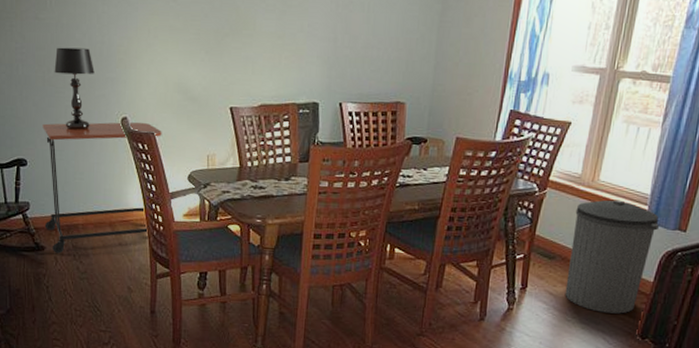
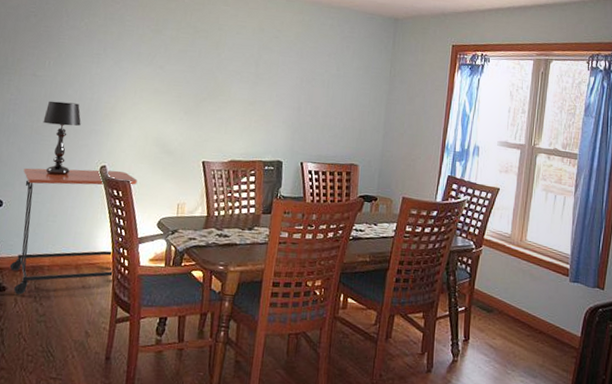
trash can: present [565,200,659,314] -> none [503,258,580,368]

